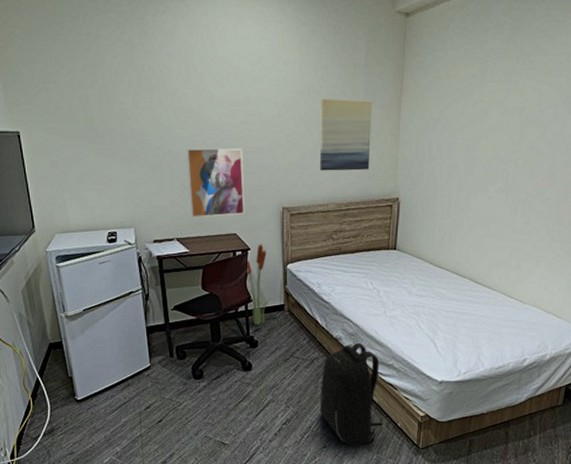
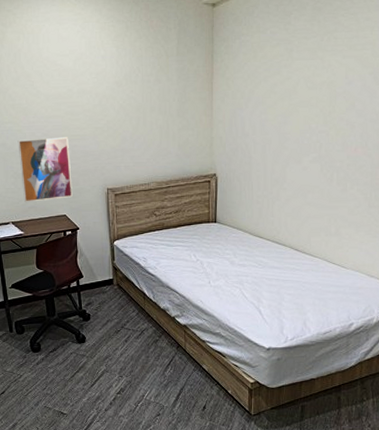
decorative plant: present [245,242,273,325] -> none [75,222,102,299]
wall art: present [319,98,372,171] -> none [138,85,187,153]
backpack: present [319,342,383,447] -> none [151,312,214,415]

